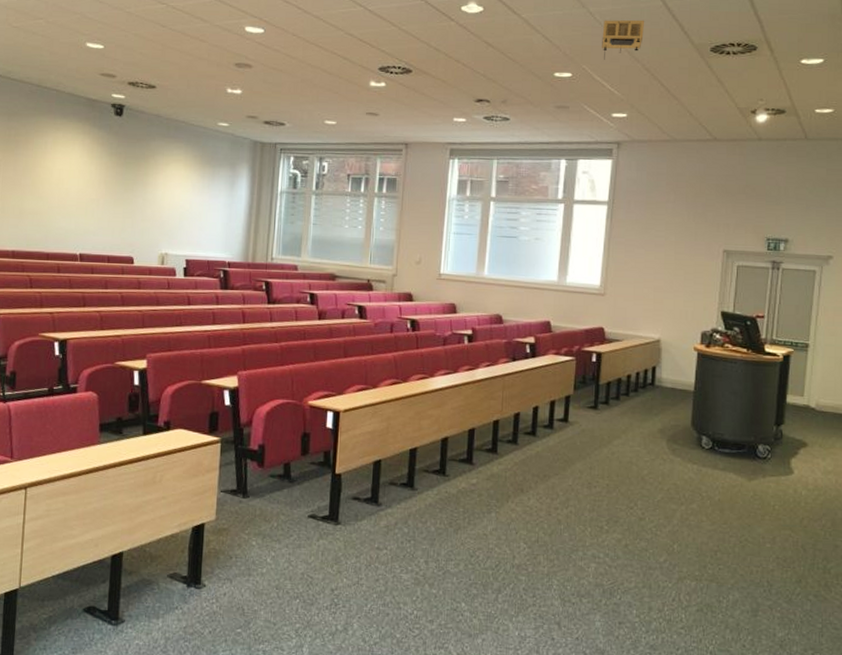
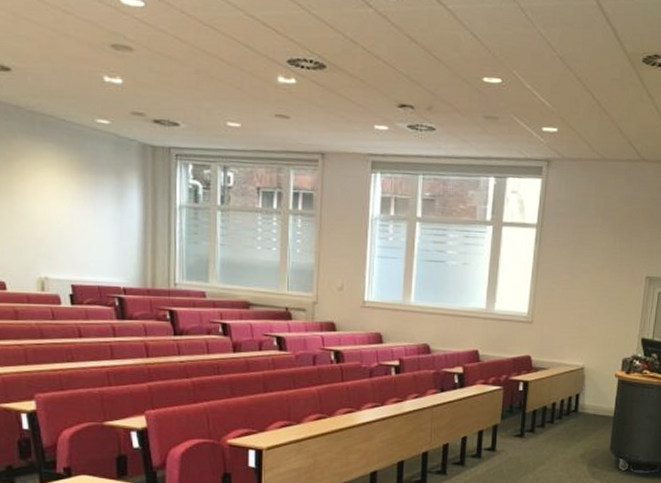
projector: present [602,20,645,60] -> none [533,18,578,65]

